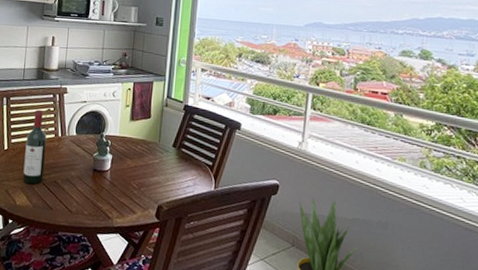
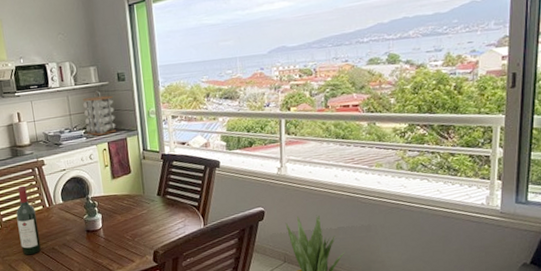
spice rack: none [115,30,148,76] -> present [82,91,117,137]

